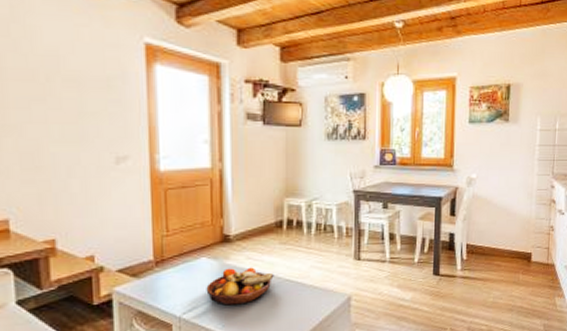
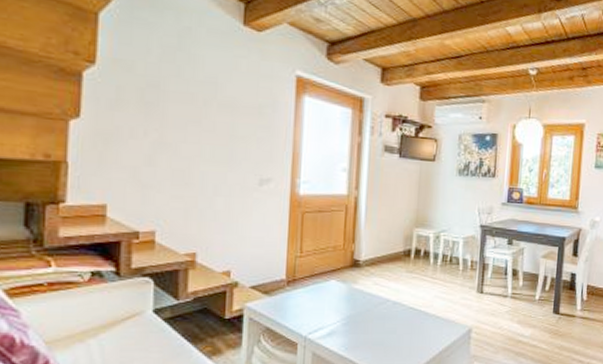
fruit bowl: present [206,267,274,306] -> none [333,292,399,329]

